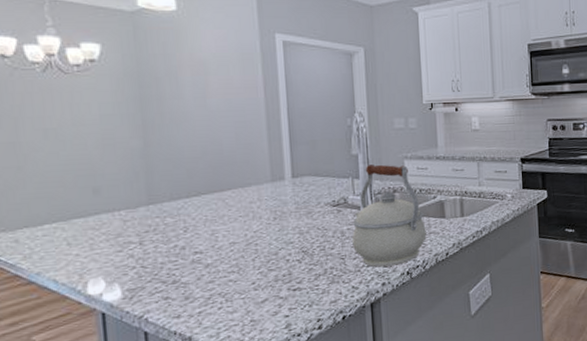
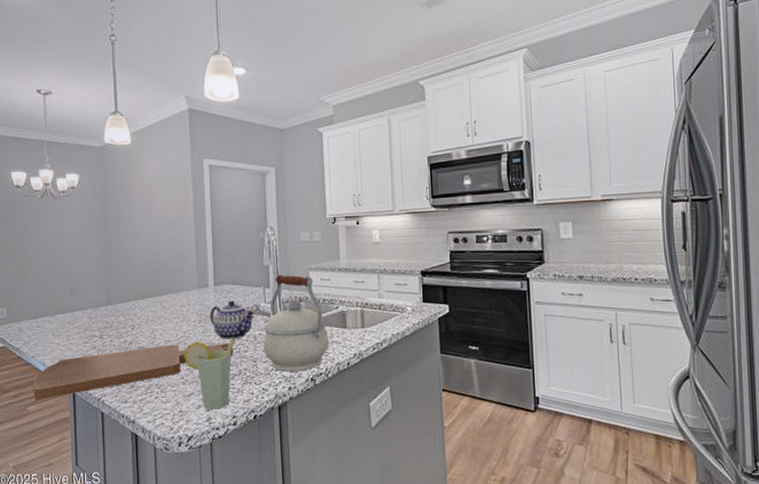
cutting board: none [39,240,317,327] -> present [33,342,234,401]
cup: none [254,235,319,316] -> present [183,338,235,410]
teapot: none [287,194,343,238] -> present [210,300,256,340]

